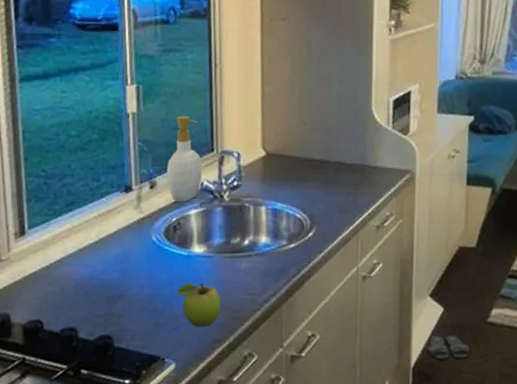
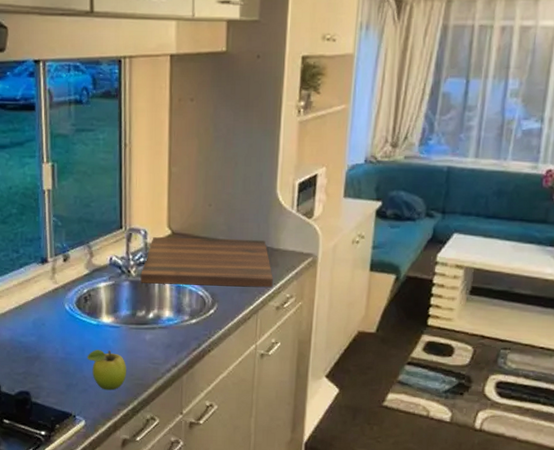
soap bottle: present [166,115,203,203] -> none [78,193,112,276]
cutting board: none [234,158,372,208] -> present [140,236,273,288]
slippers: present [427,336,470,360] -> none [321,415,363,439]

